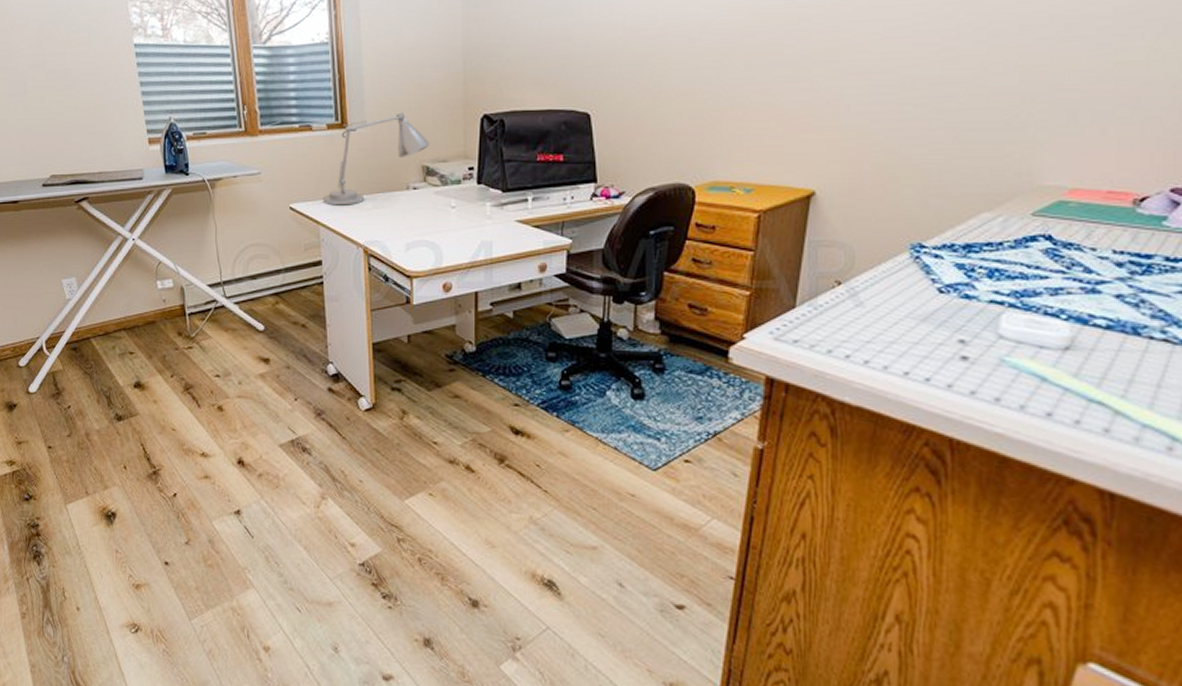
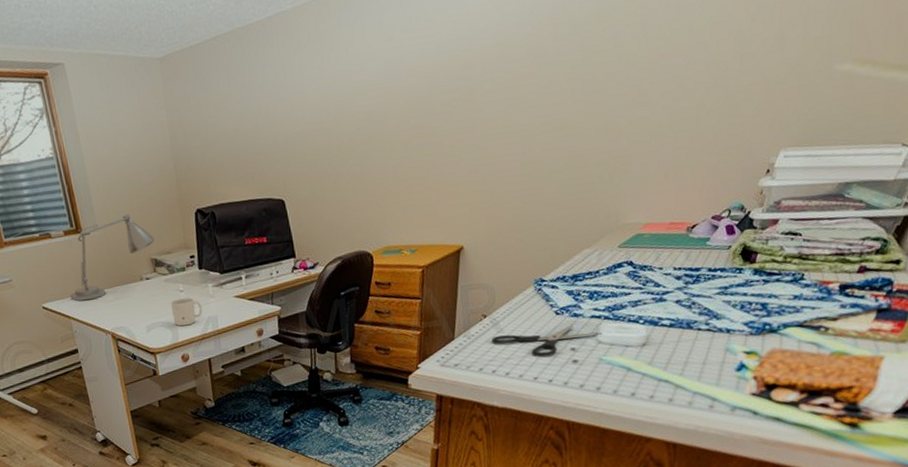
mug: none [437,216,476,249] -> present [170,297,203,327]
scissors: none [847,309,1006,346] -> present [491,325,603,357]

